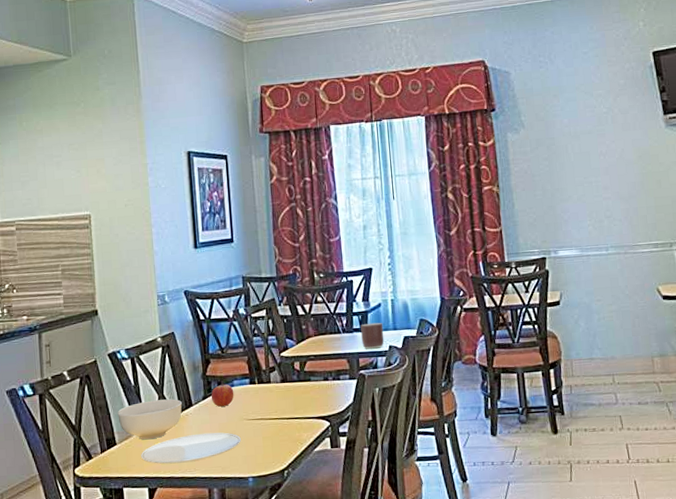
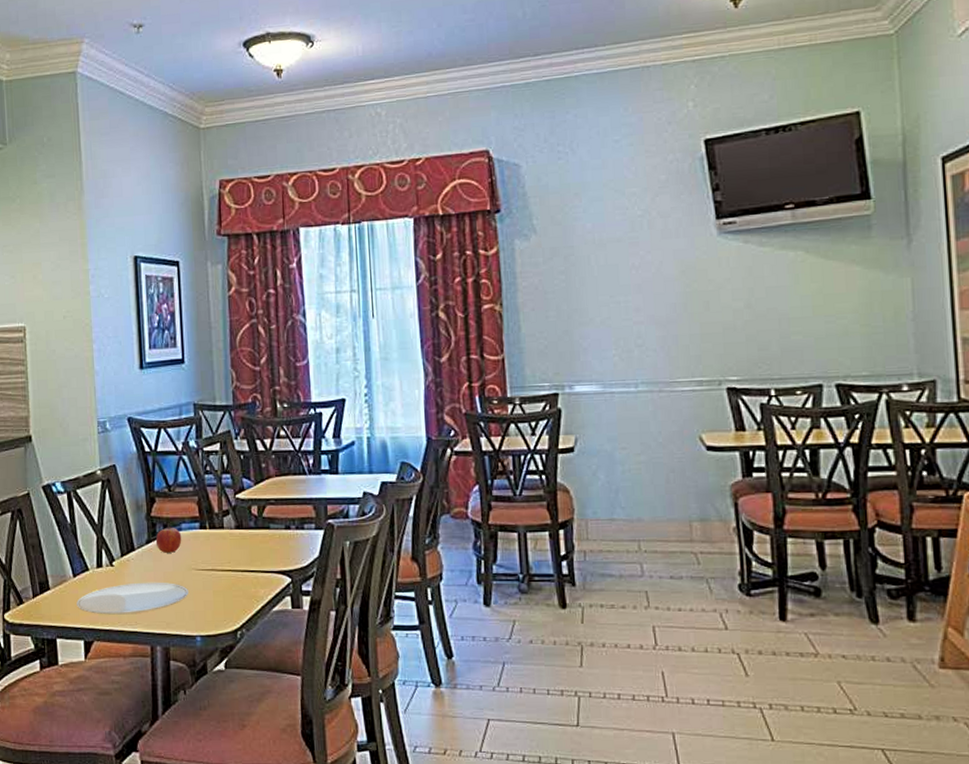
bowl: present [117,399,182,440] -> none [51,541,123,586]
mug: present [361,322,385,349] -> none [330,463,358,495]

